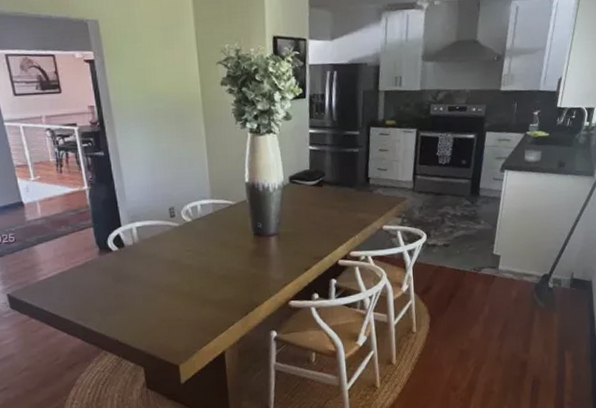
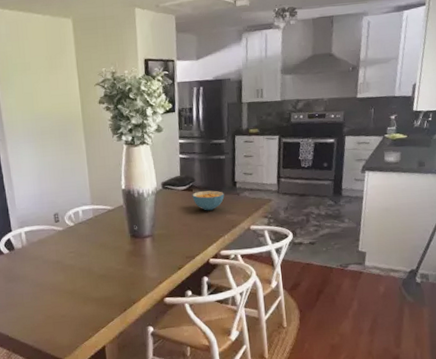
cereal bowl: none [322,186,357,209] -> present [192,190,225,211]

